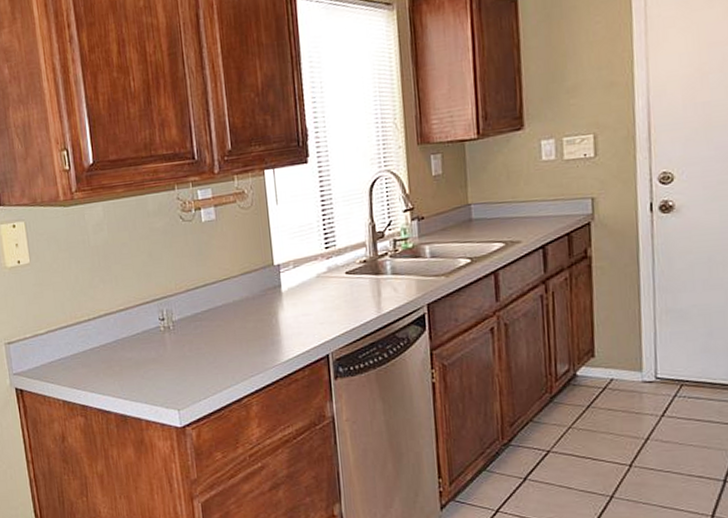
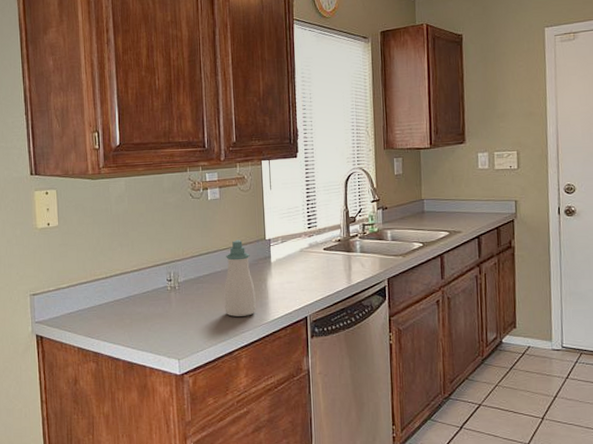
soap bottle: none [227,267,267,358] -> present [224,239,256,317]

